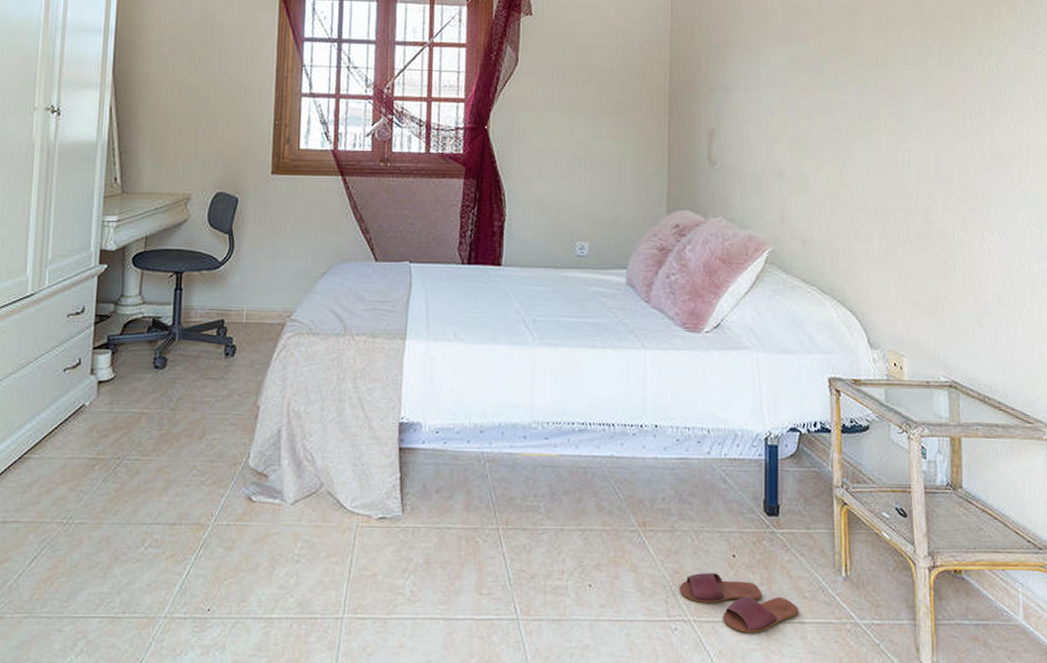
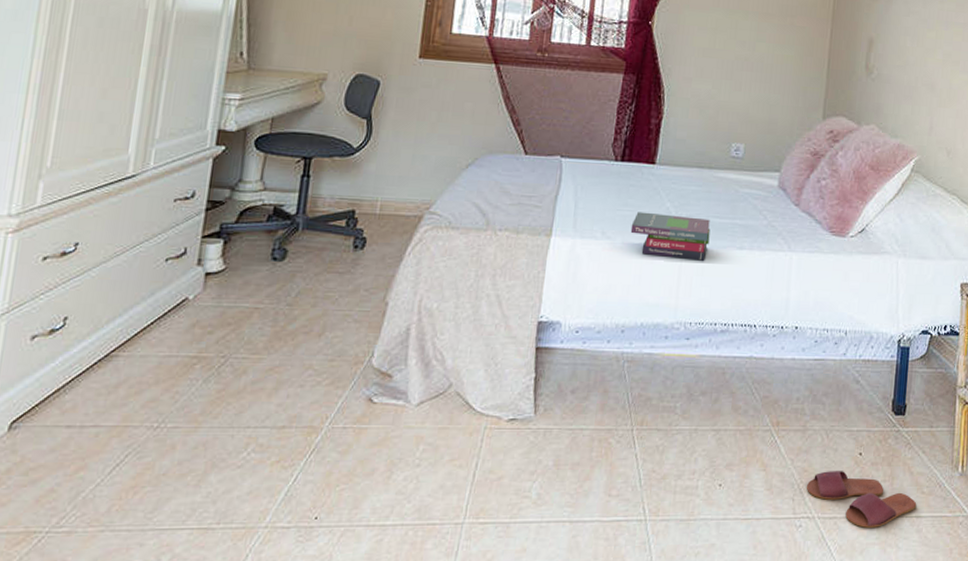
books: none [482,313,561,360] -> present [630,212,711,261]

